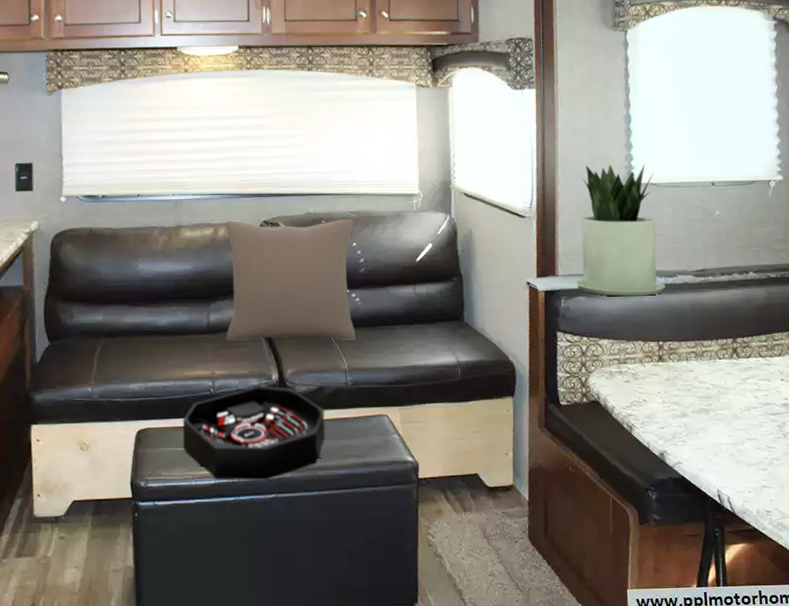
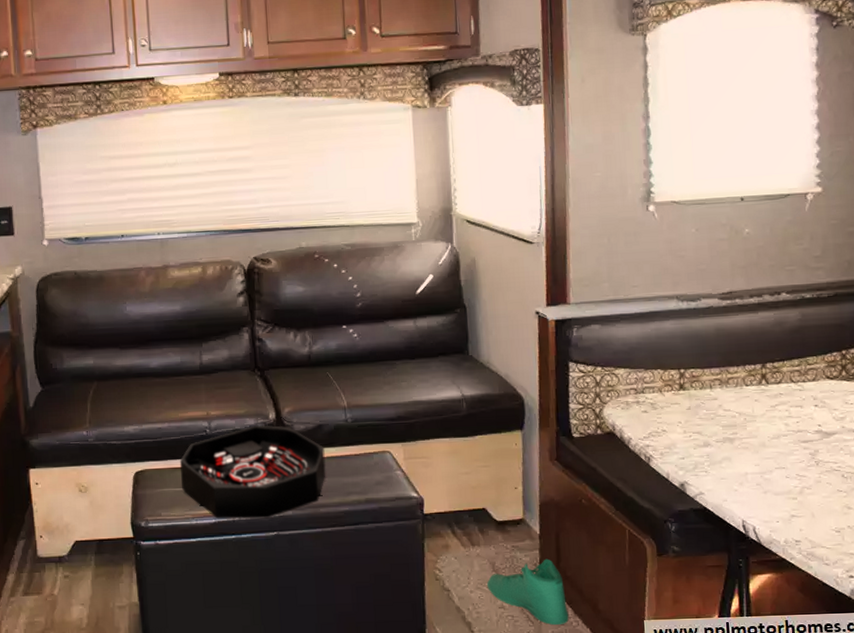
pillow: present [225,218,355,341] -> none [214,251,354,381]
shoe: none [477,525,556,594] -> present [486,558,569,626]
planter: present [575,164,665,297] -> none [588,181,687,324]

